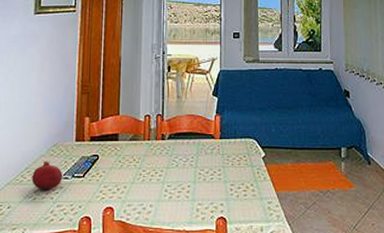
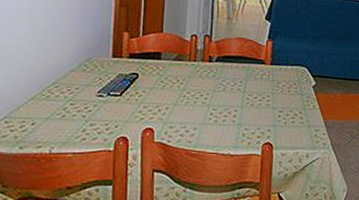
fruit: present [32,161,63,190] -> none [60,76,97,107]

